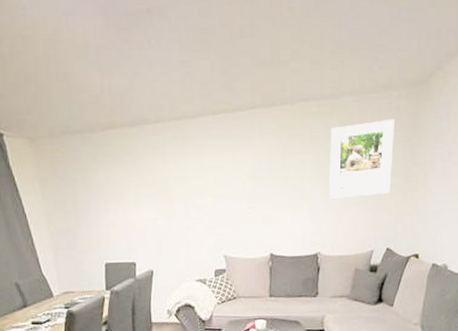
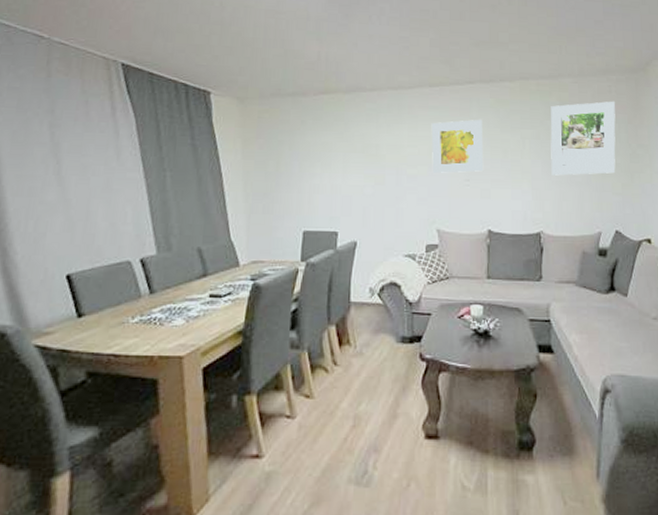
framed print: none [215,146,266,202] -> present [431,119,484,173]

